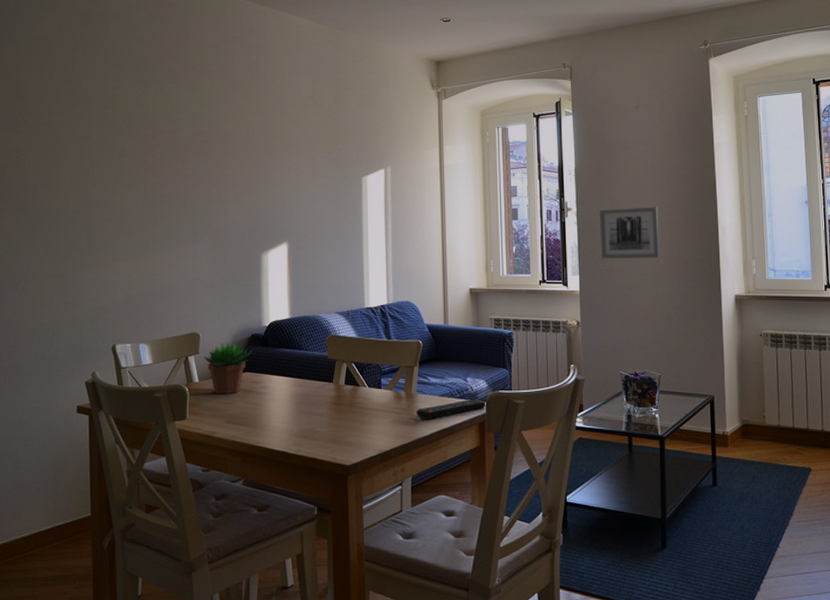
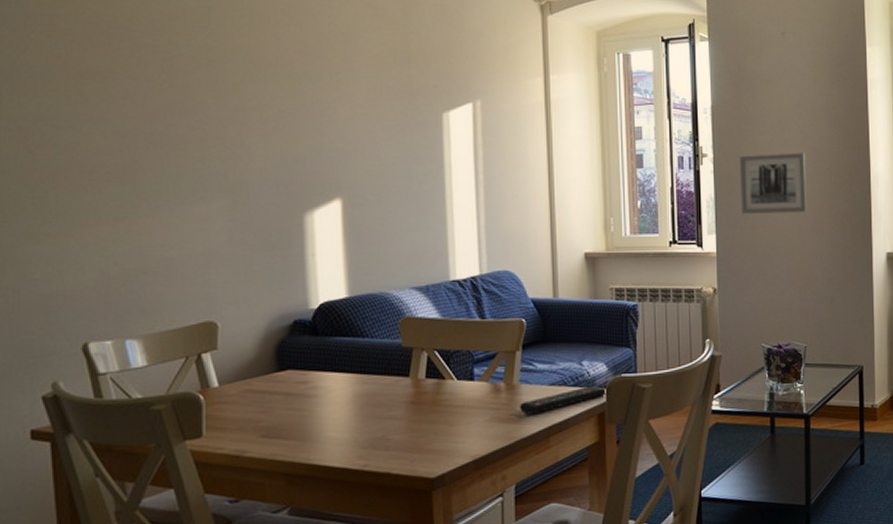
succulent plant: present [203,343,253,395] -> none [224,333,297,402]

